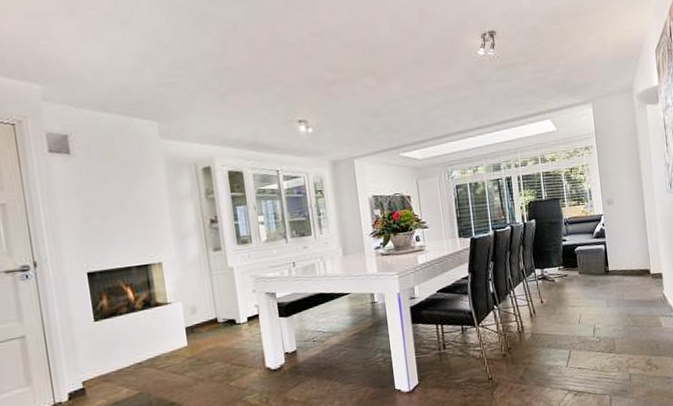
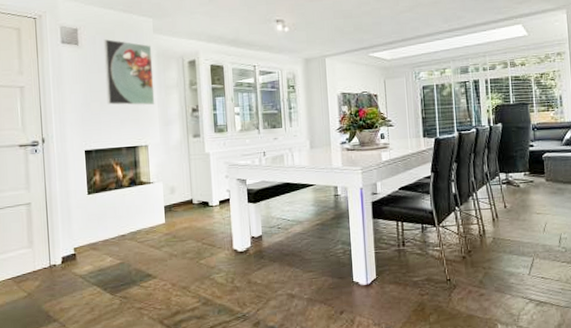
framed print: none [100,146,167,220] -> present [103,39,155,106]

